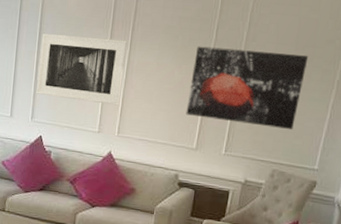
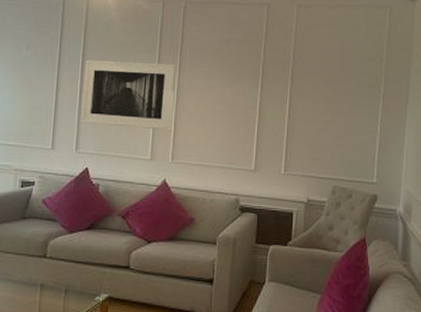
wall art: present [186,46,309,130] -> none [241,67,353,145]

